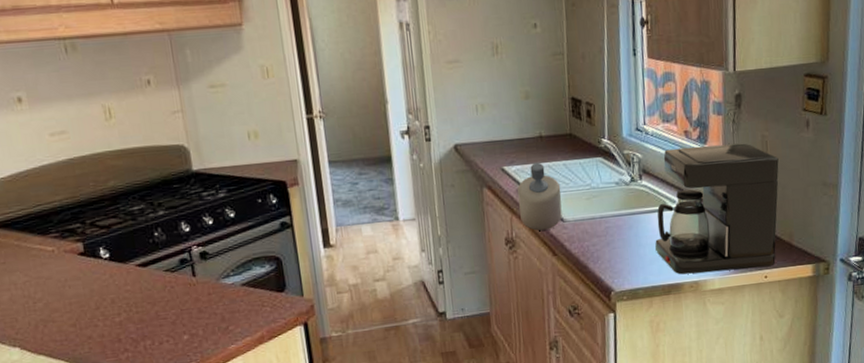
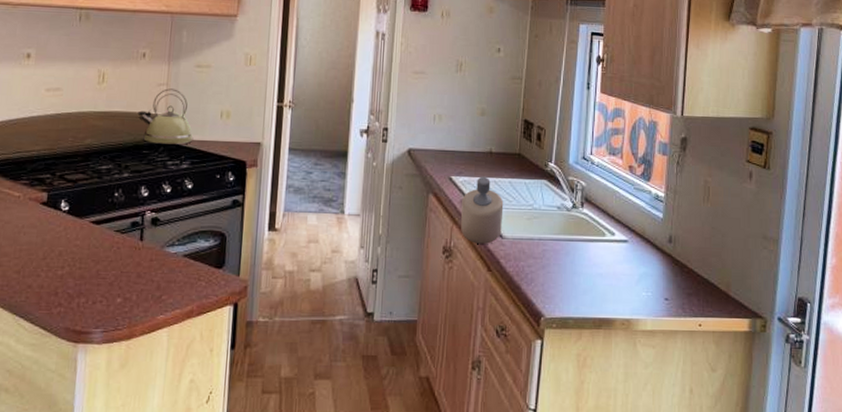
kettle: none [158,114,224,177] -> present [139,88,193,145]
coffee maker: present [655,143,779,275] -> none [590,181,720,315]

